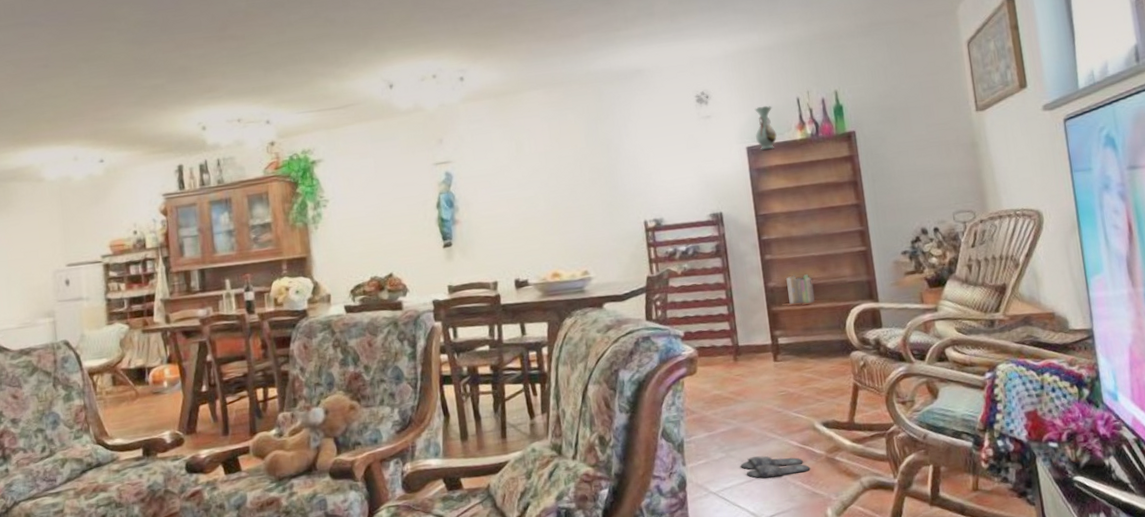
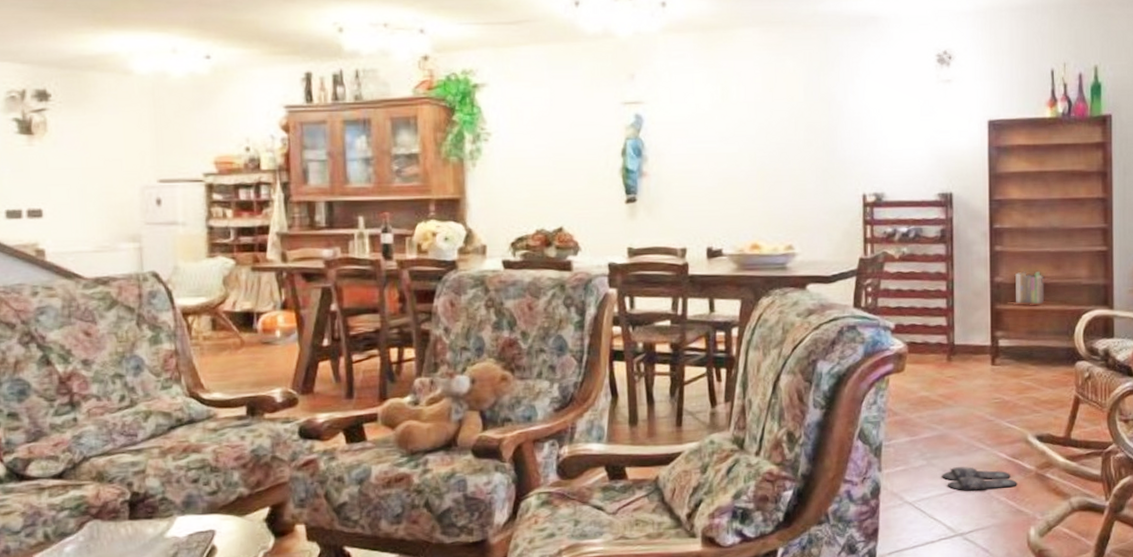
decorative vase: present [754,105,777,152] -> none [999,74,1024,128]

